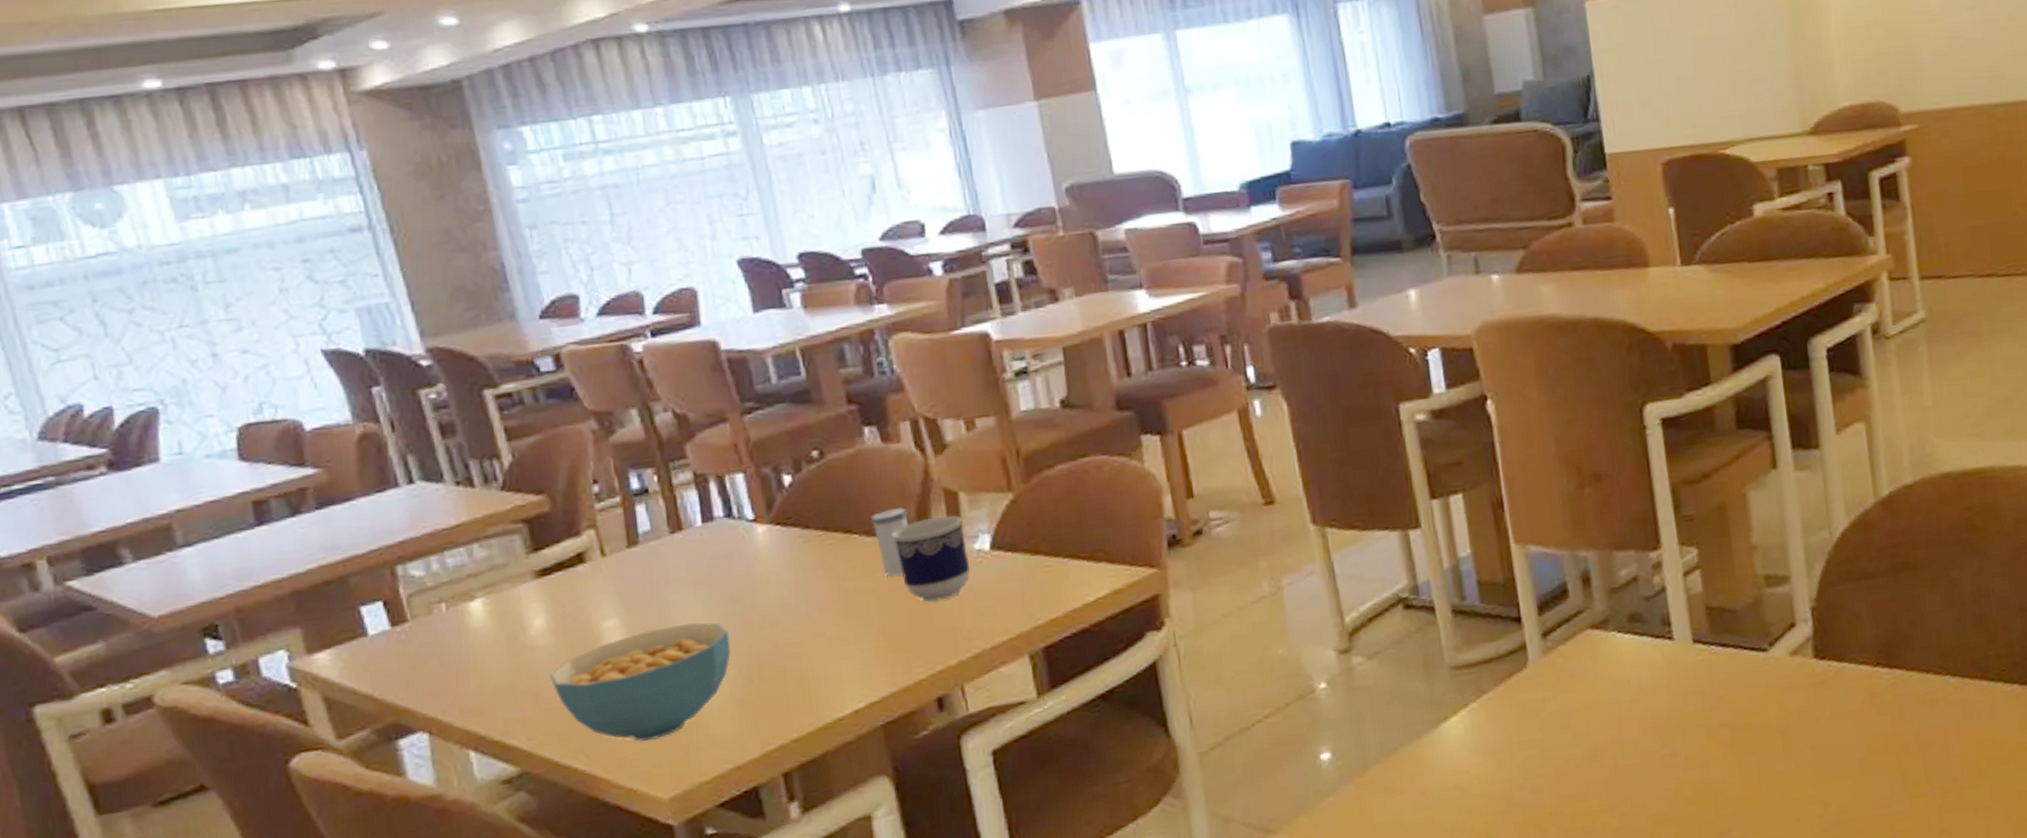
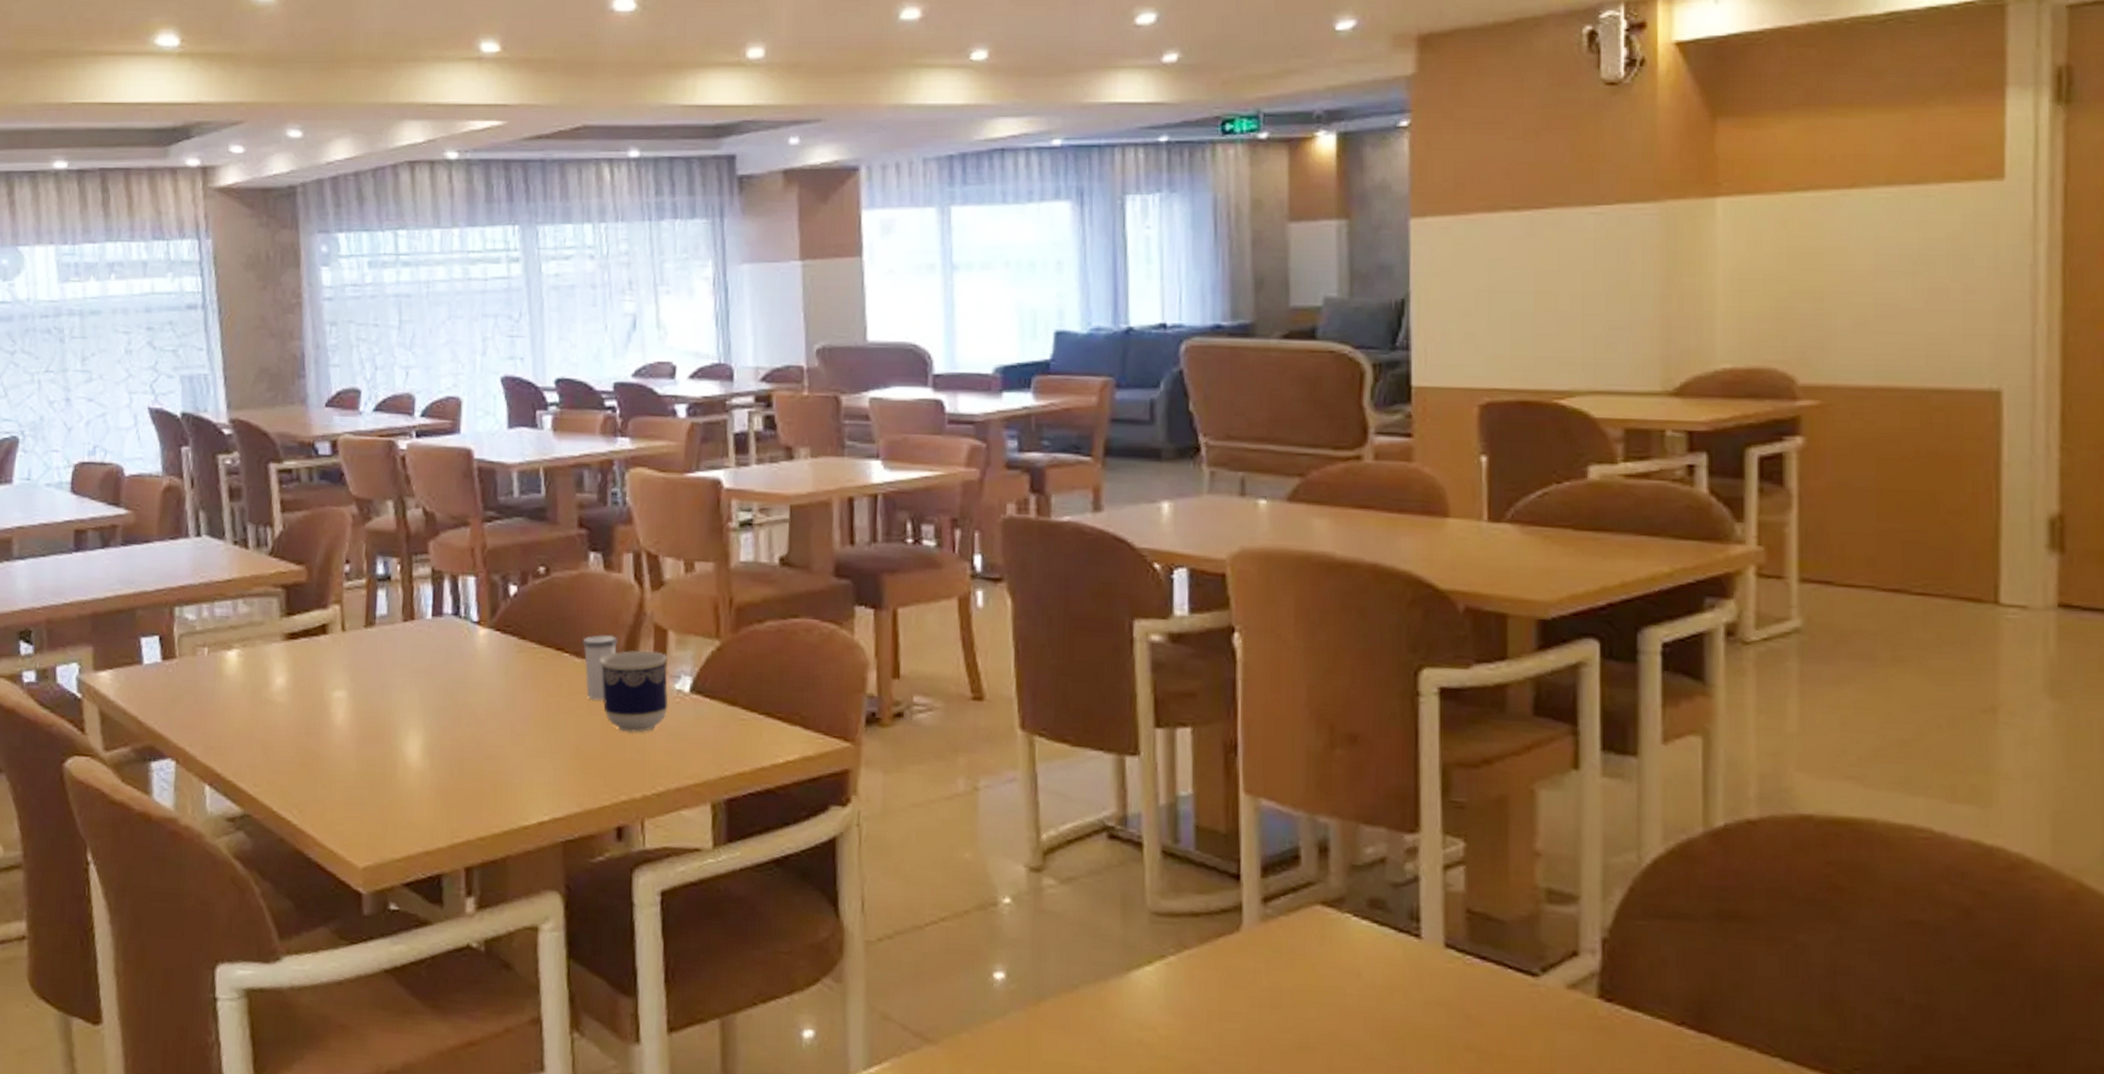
cereal bowl: present [549,622,731,742] -> none [281,706,439,810]

